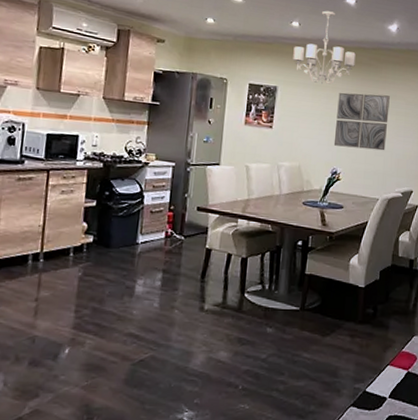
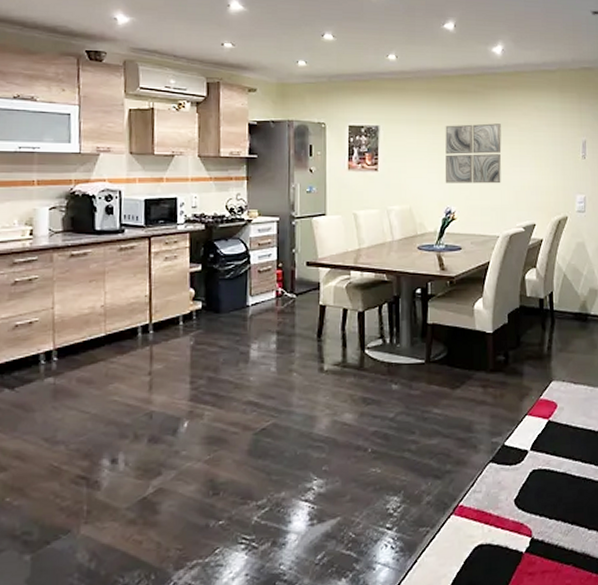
chandelier: present [293,10,356,85] -> none [392,39,460,118]

